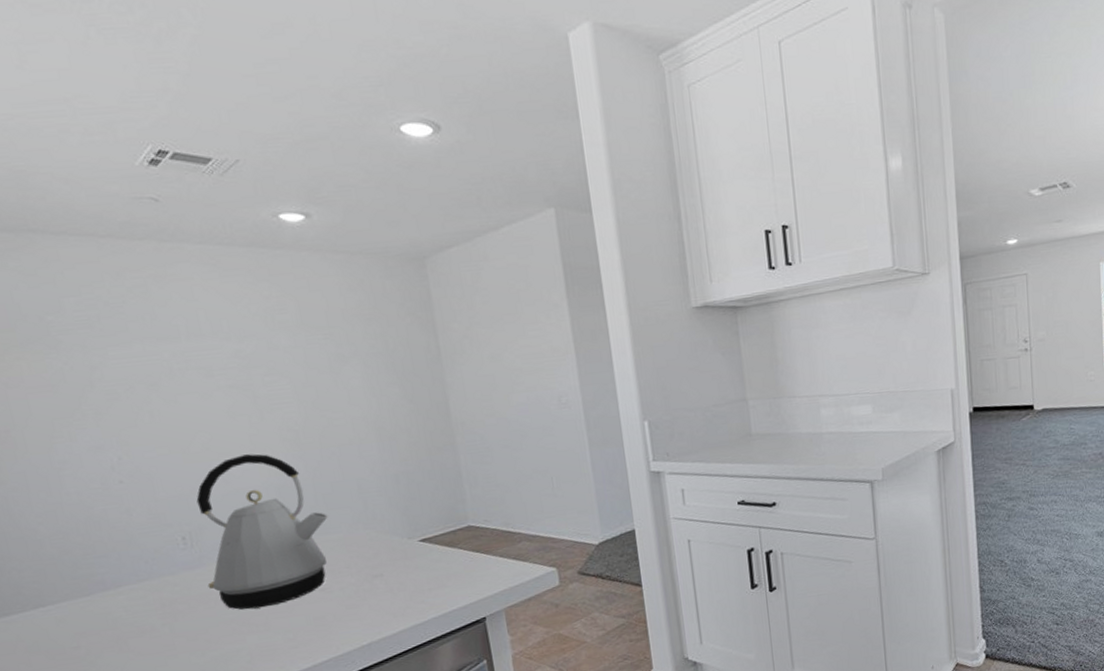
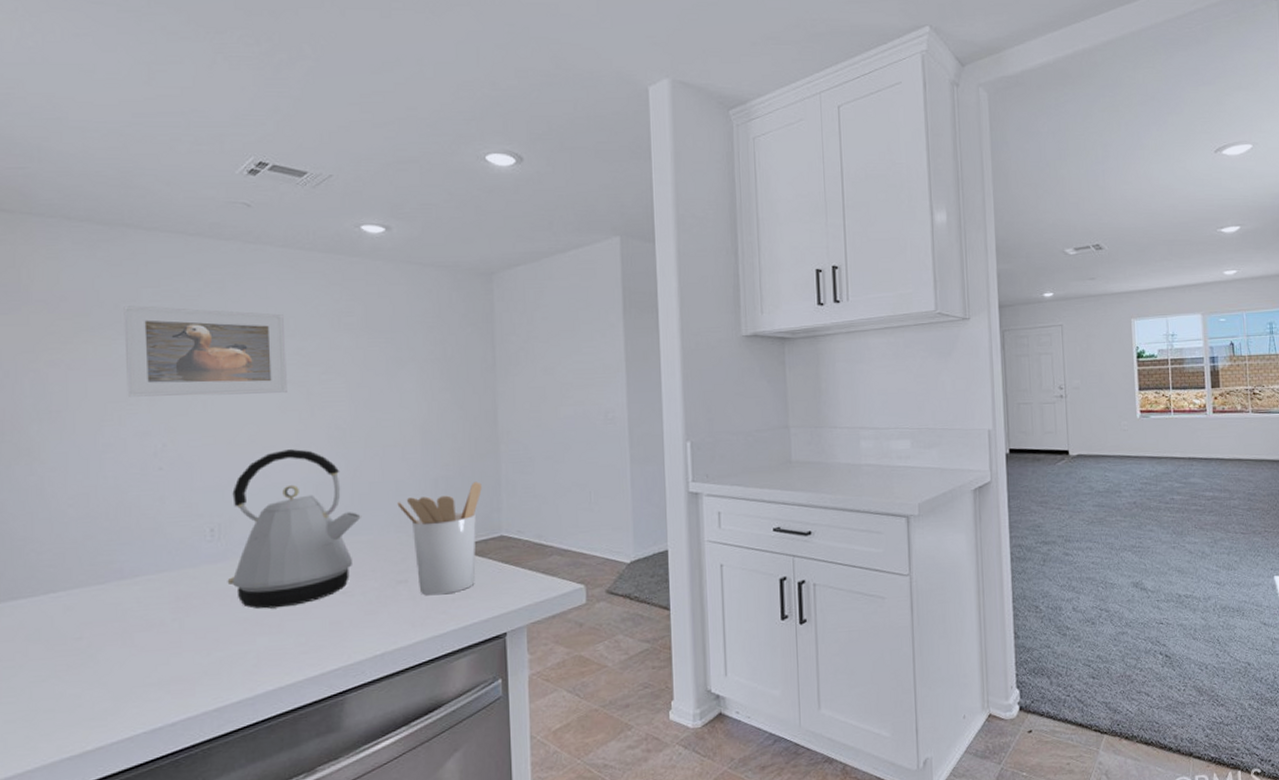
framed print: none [48,315,233,412] -> present [123,306,287,397]
utensil holder: none [361,474,449,587] -> present [397,481,482,596]

